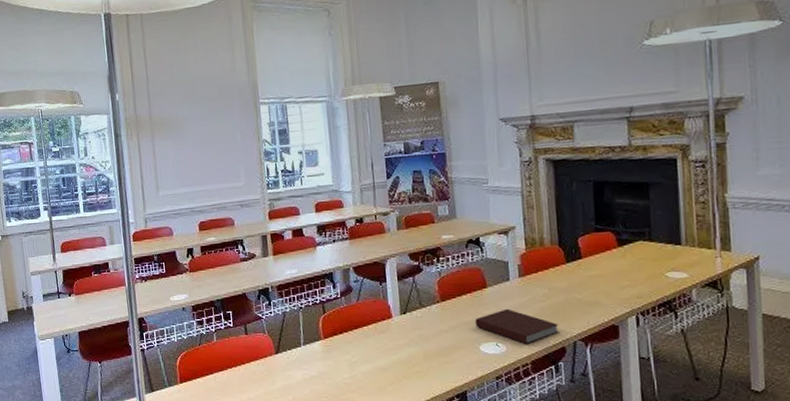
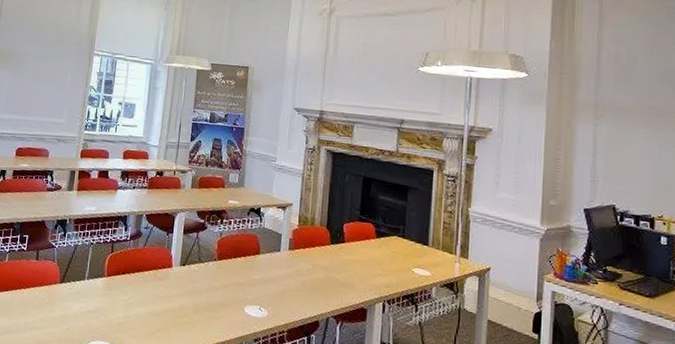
notebook: present [475,308,559,345] -> none [244,276,316,314]

